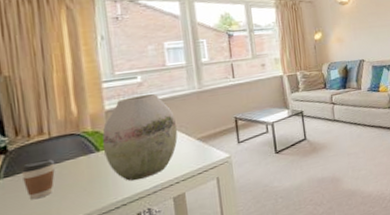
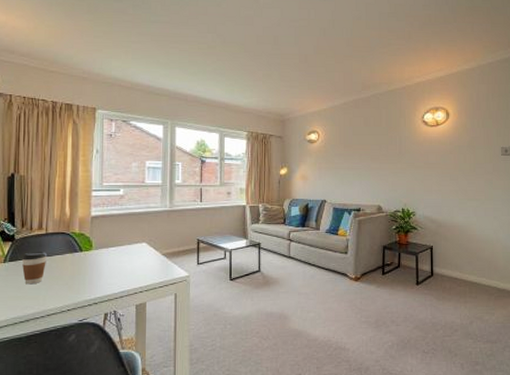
vase: present [102,93,178,181] -> none [85,206,147,284]

